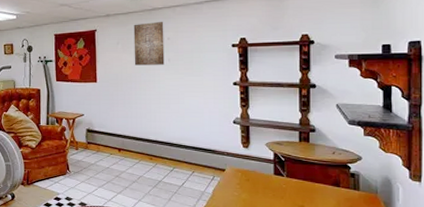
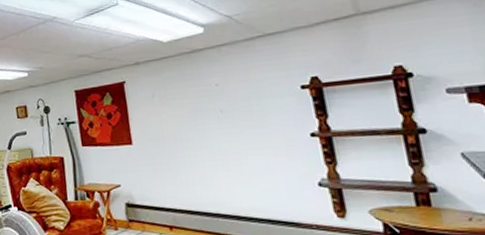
wall art: present [133,22,165,66] -> none [170,65,216,121]

